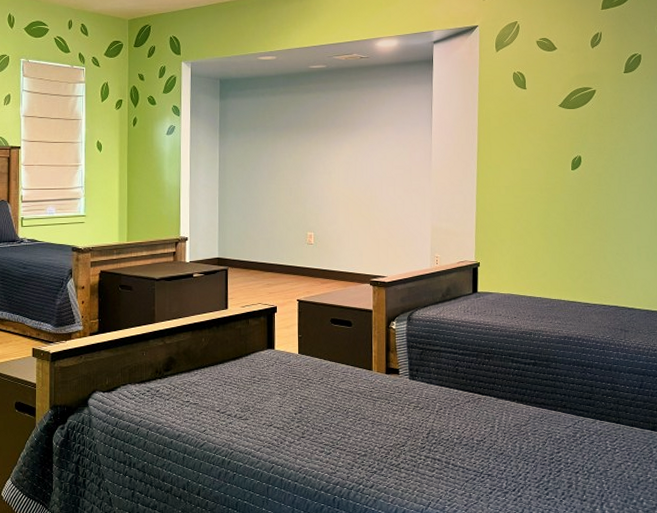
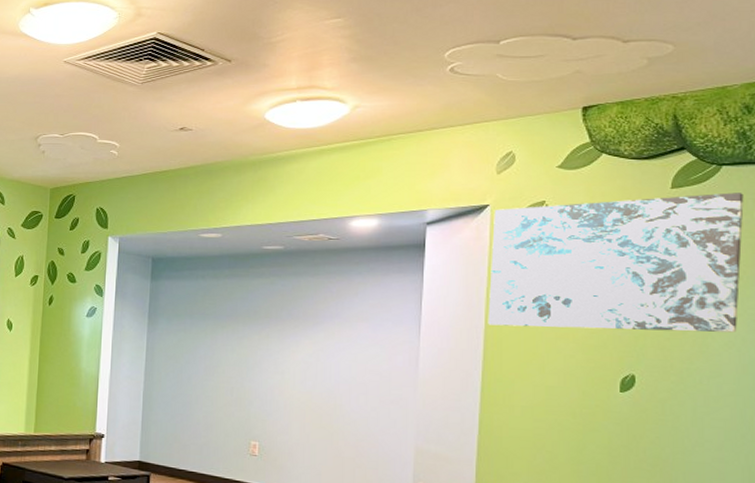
wall art: none [480,12,648,123] -> present [488,193,744,333]

